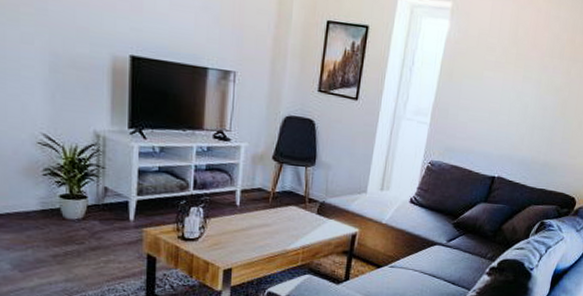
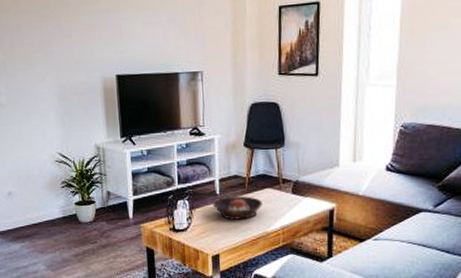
bowl: none [230,209,285,235] -> present [212,196,263,220]

